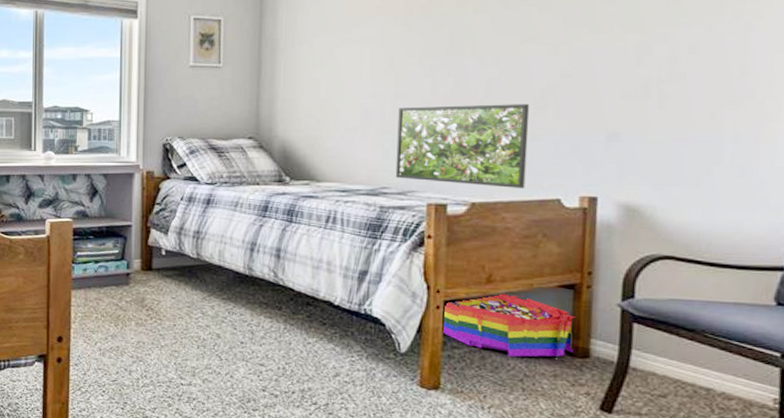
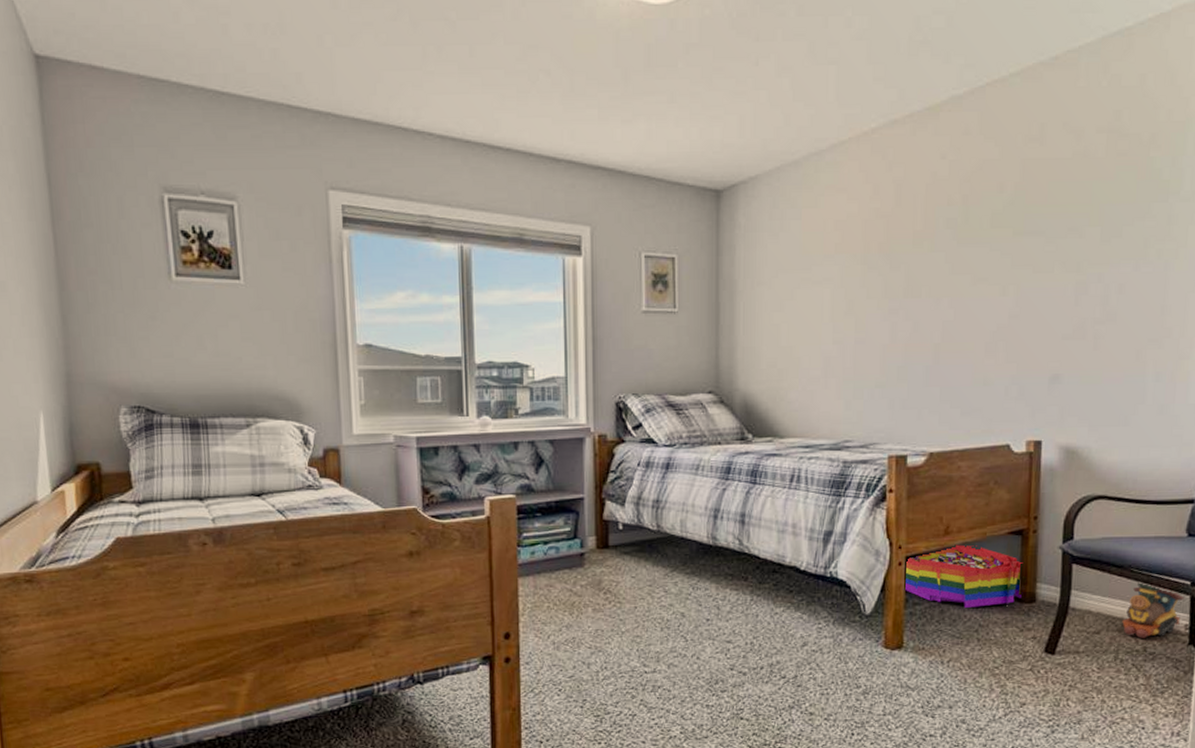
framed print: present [395,104,530,188] -> none [857,348,982,436]
toy train: none [694,349,773,408] -> present [1122,582,1185,638]

